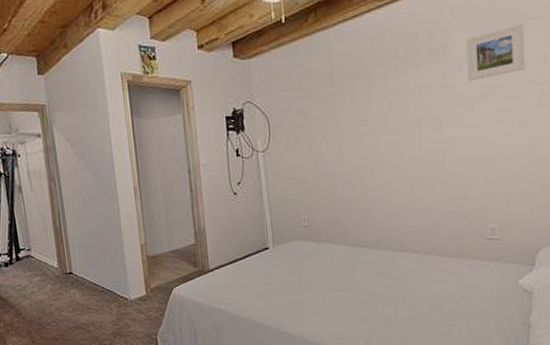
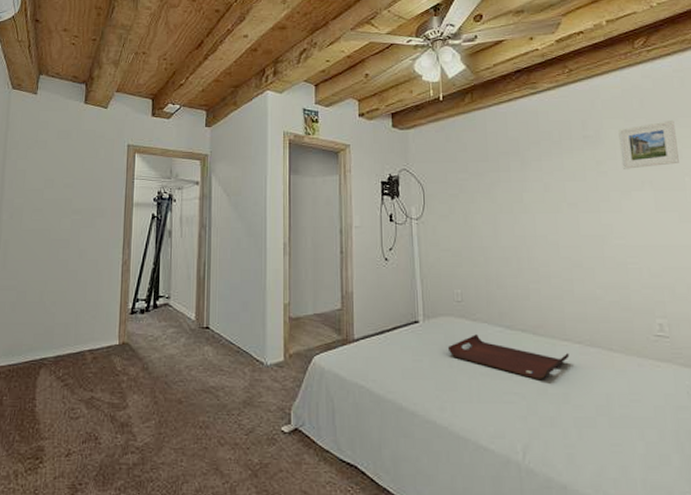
serving tray: none [296,254,408,288] -> present [447,334,570,379]

